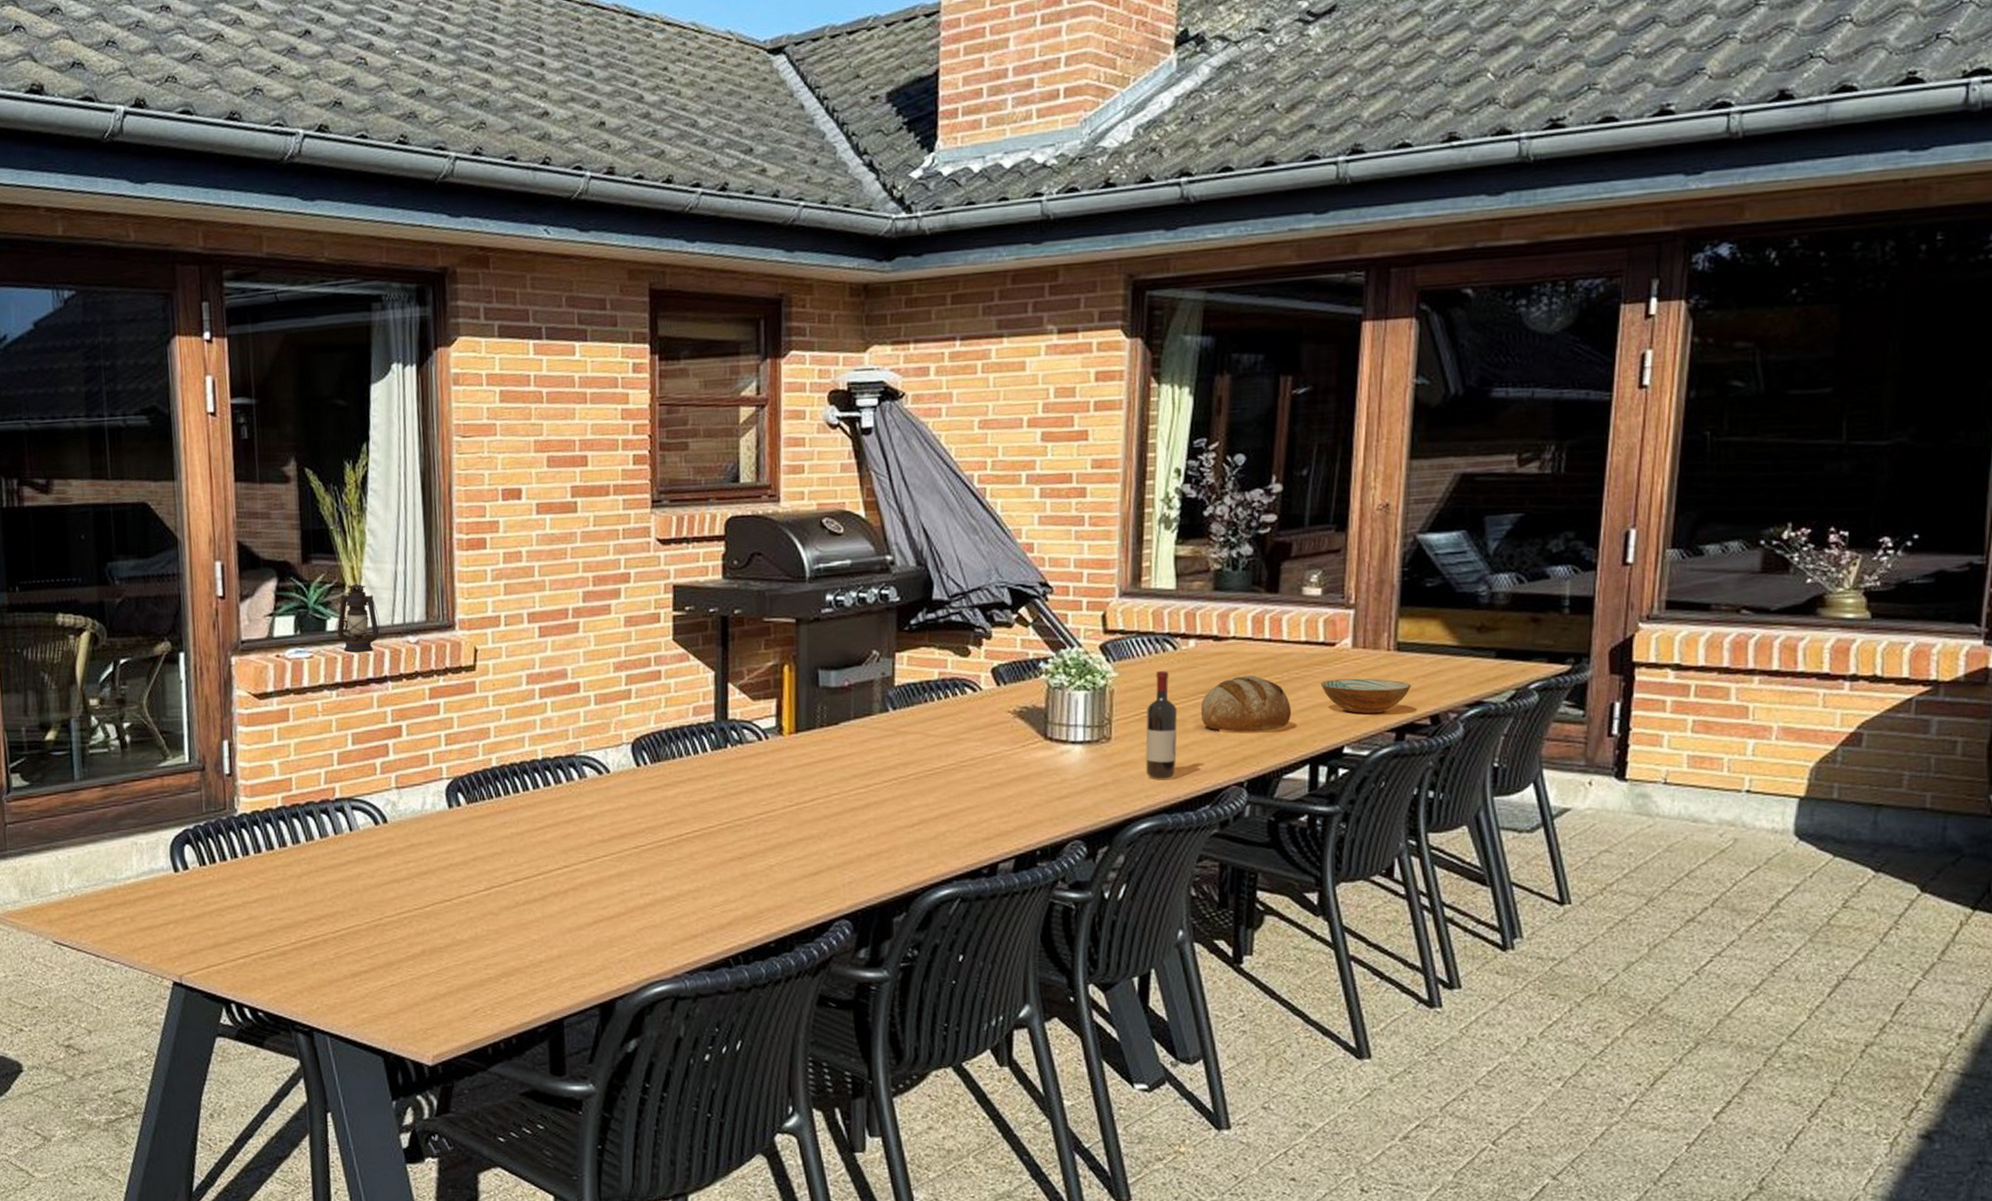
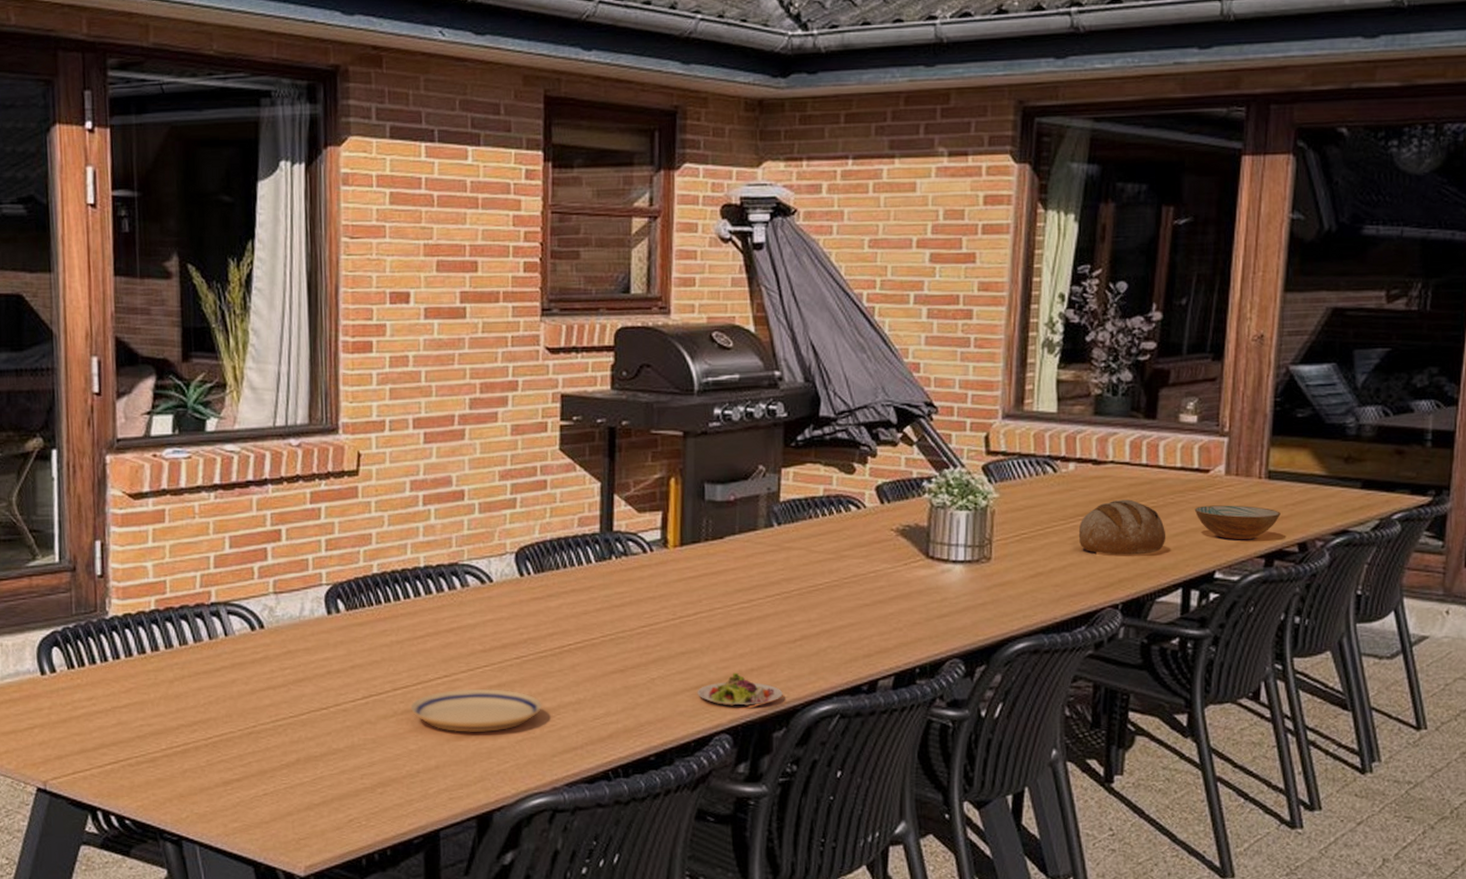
lantern: present [337,583,381,653] -> none [216,383,262,455]
plate: none [531,878,663,922] -> present [410,688,543,732]
salad plate: none [816,858,902,892] -> present [697,672,783,706]
wine bottle: present [1145,671,1177,780] -> none [1023,493,1056,601]

